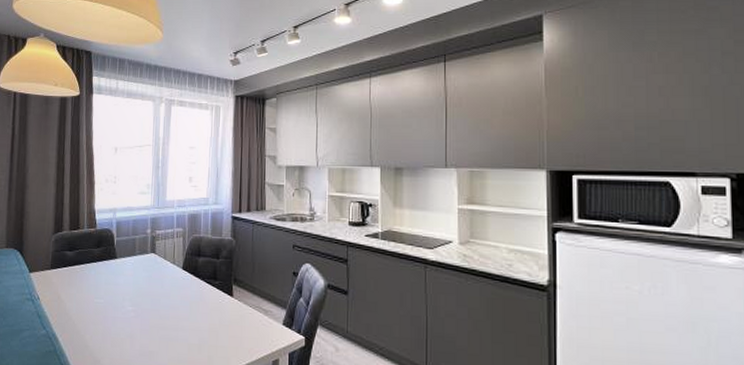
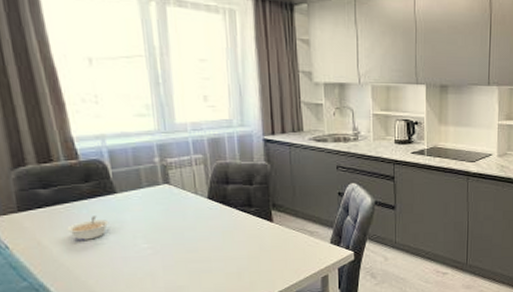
legume: none [79,277,108,298] -> present [67,216,109,240]

